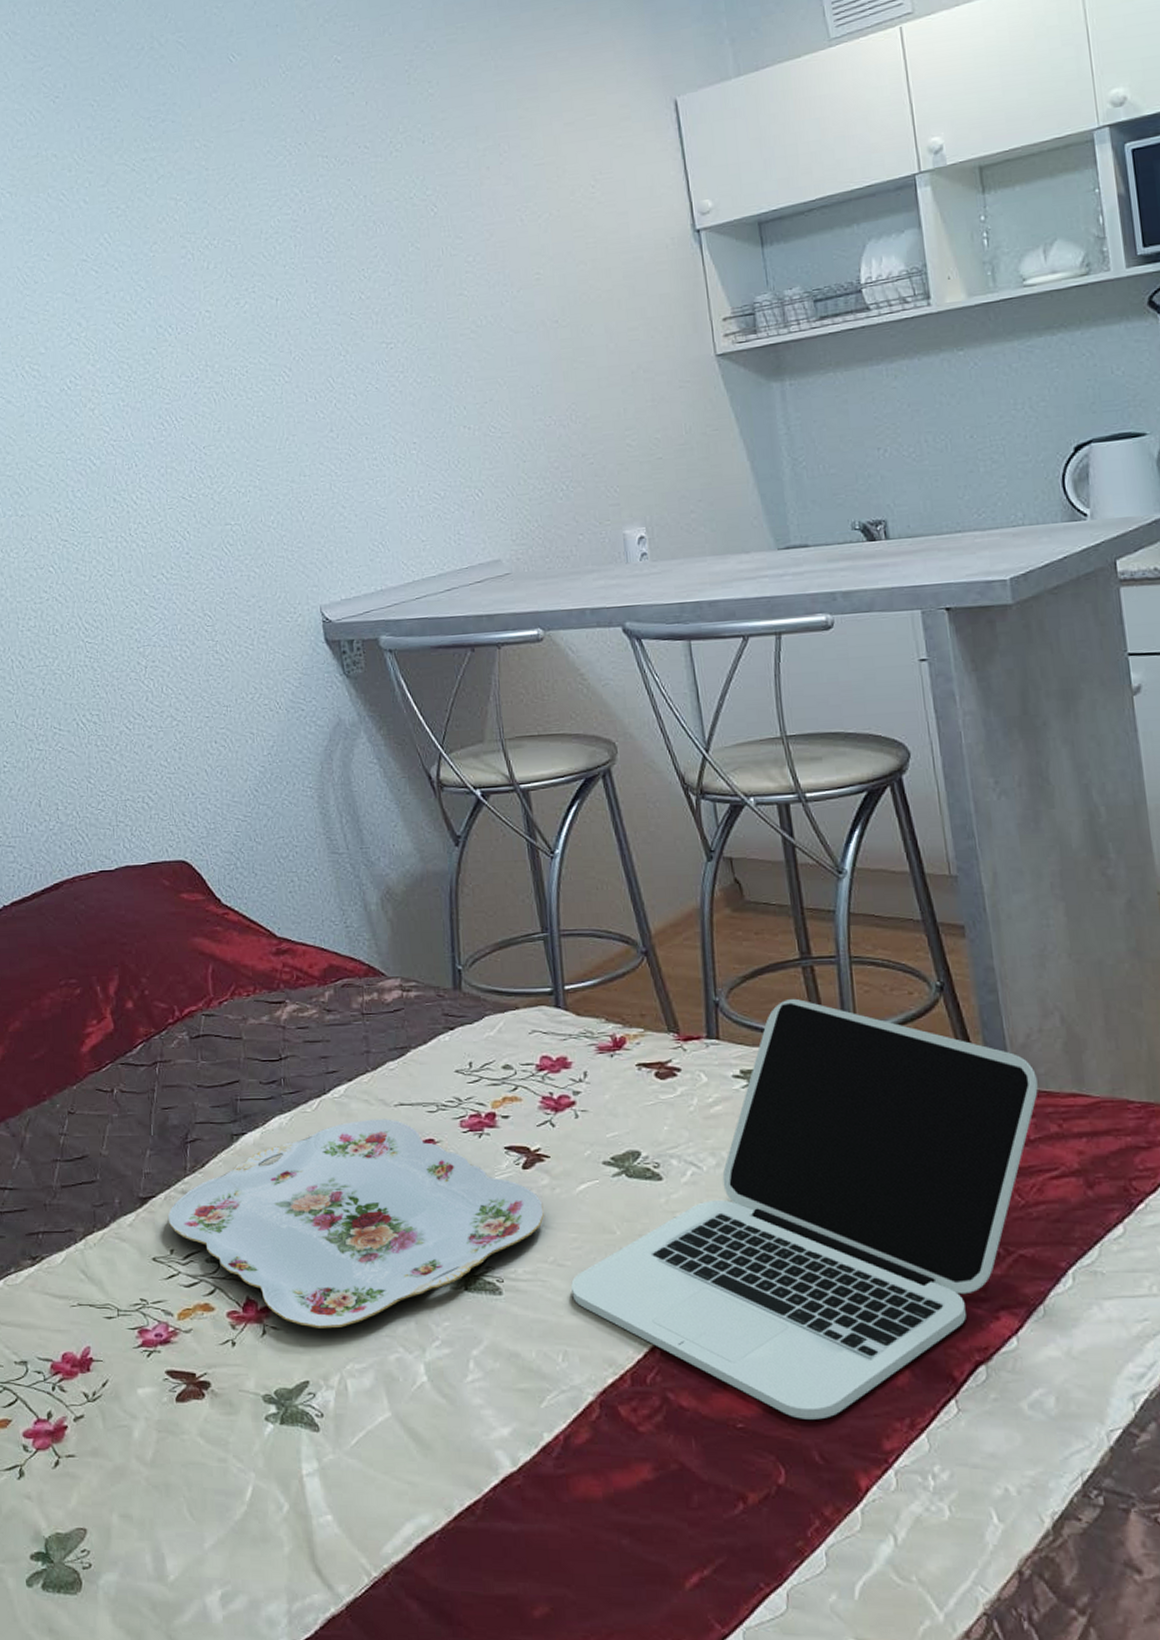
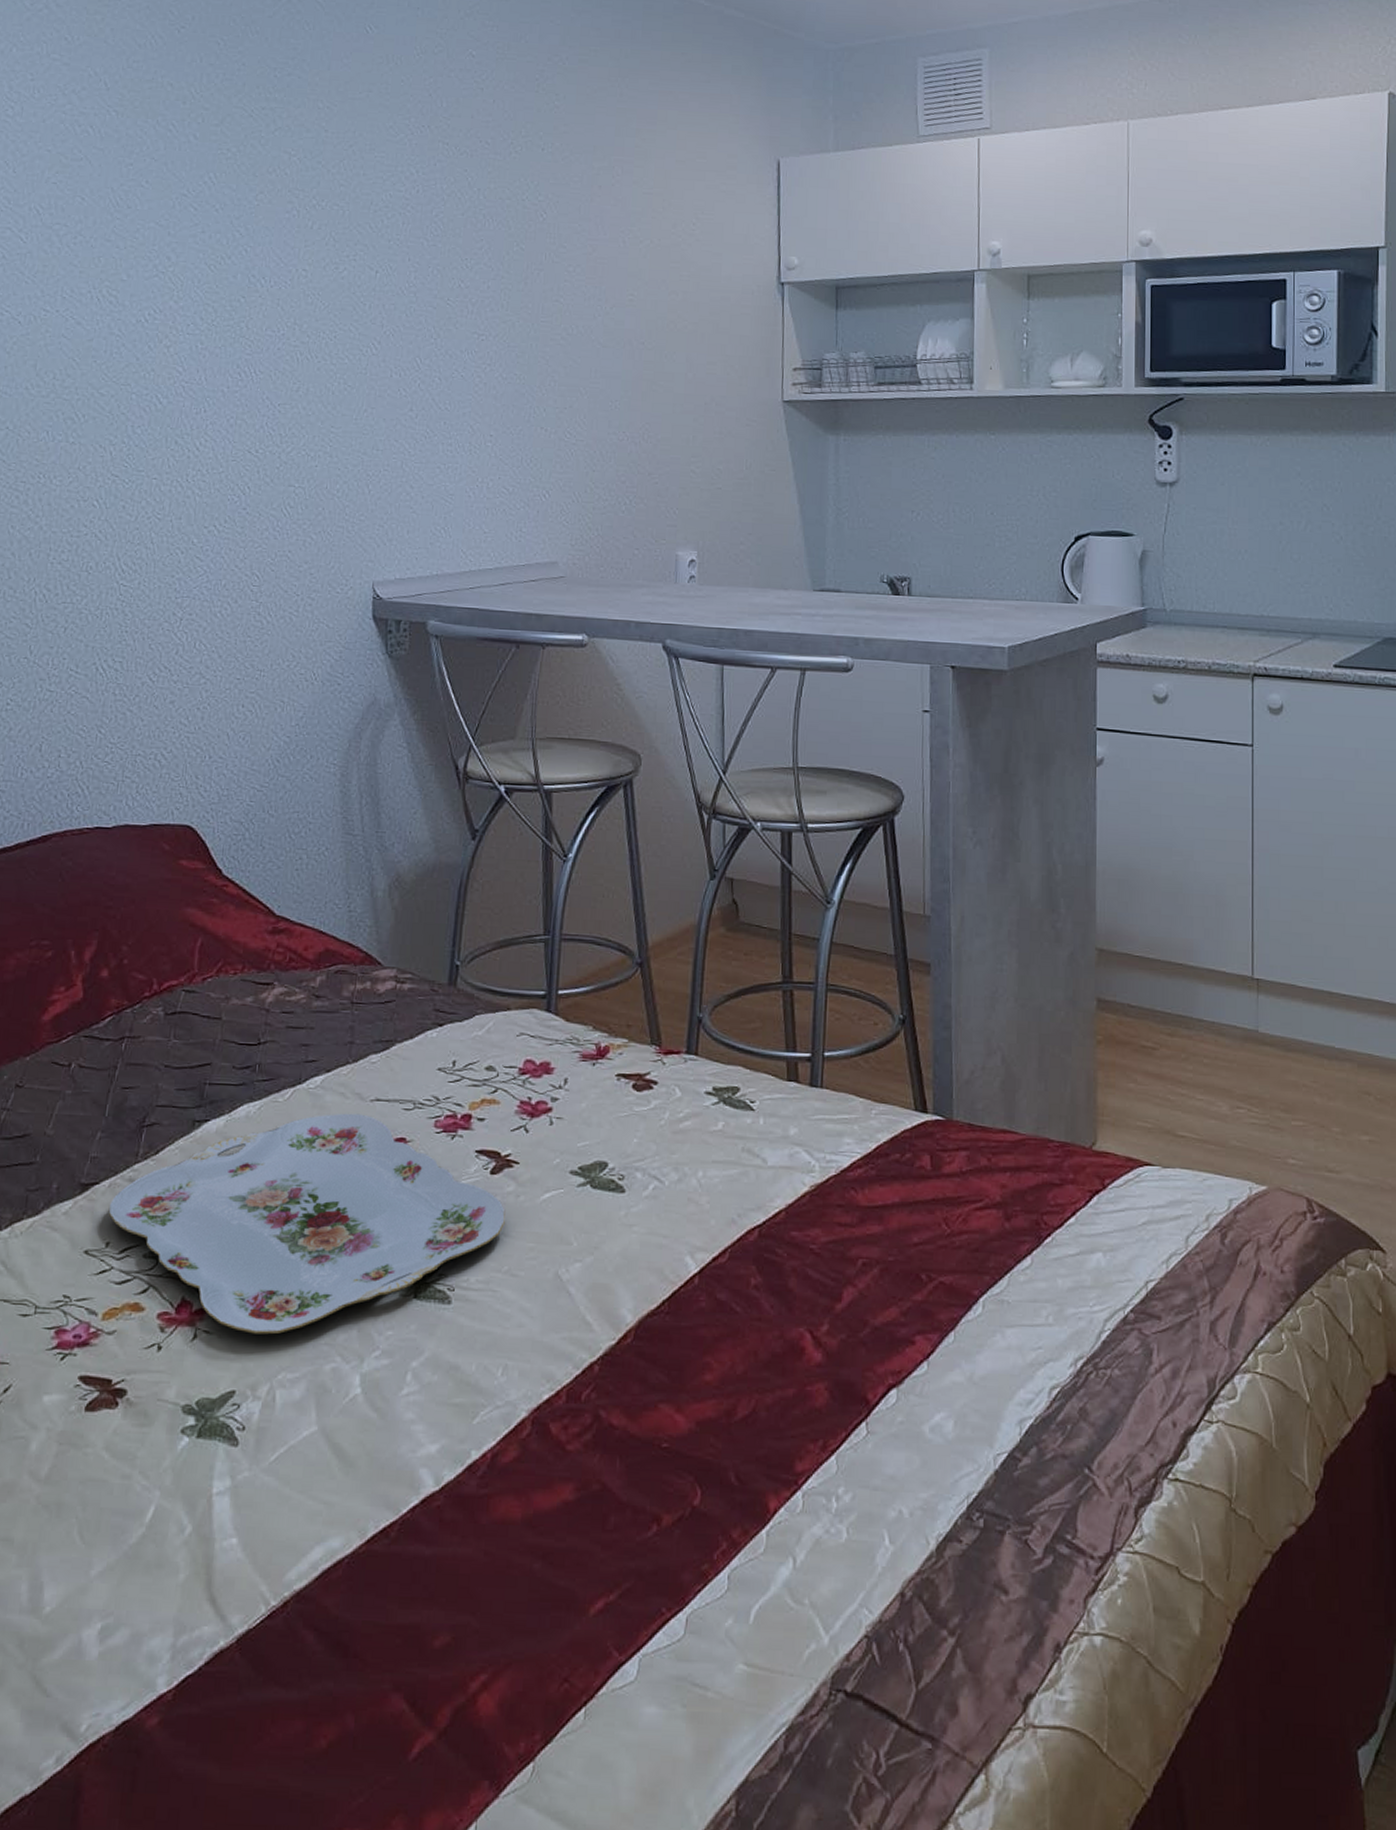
laptop: present [571,998,1038,1420] -> none [521,1020,975,1440]

